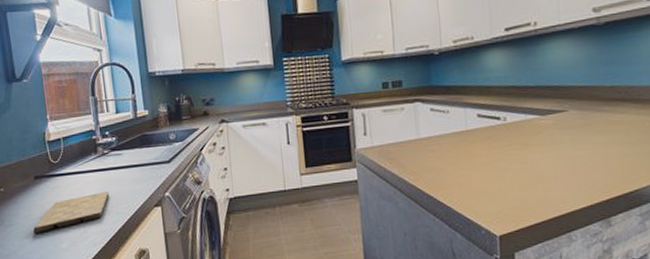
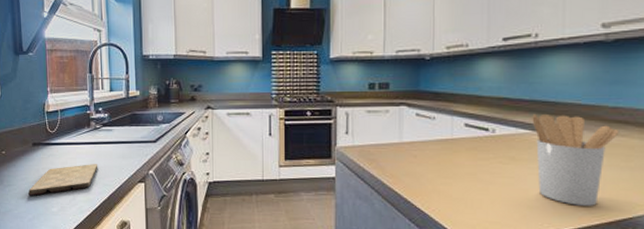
utensil holder: none [539,97,619,184] -> present [532,113,620,206]

